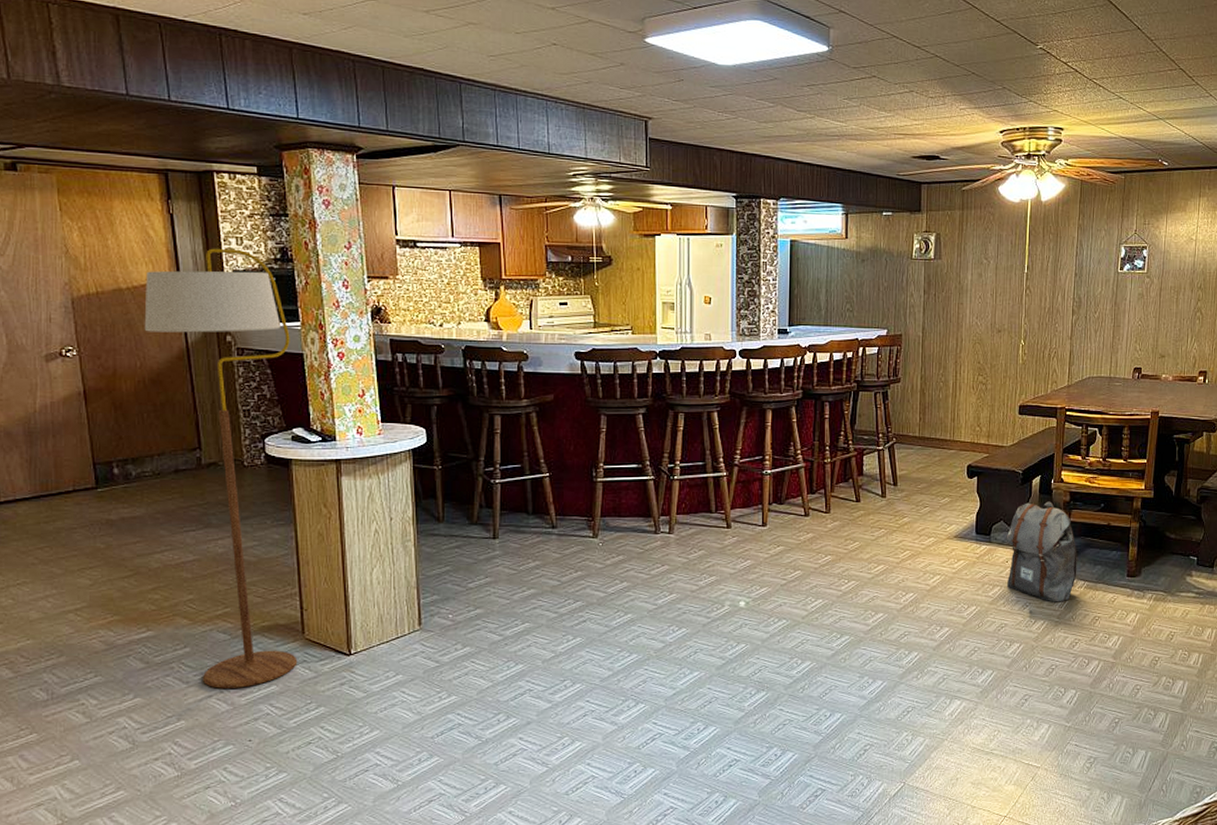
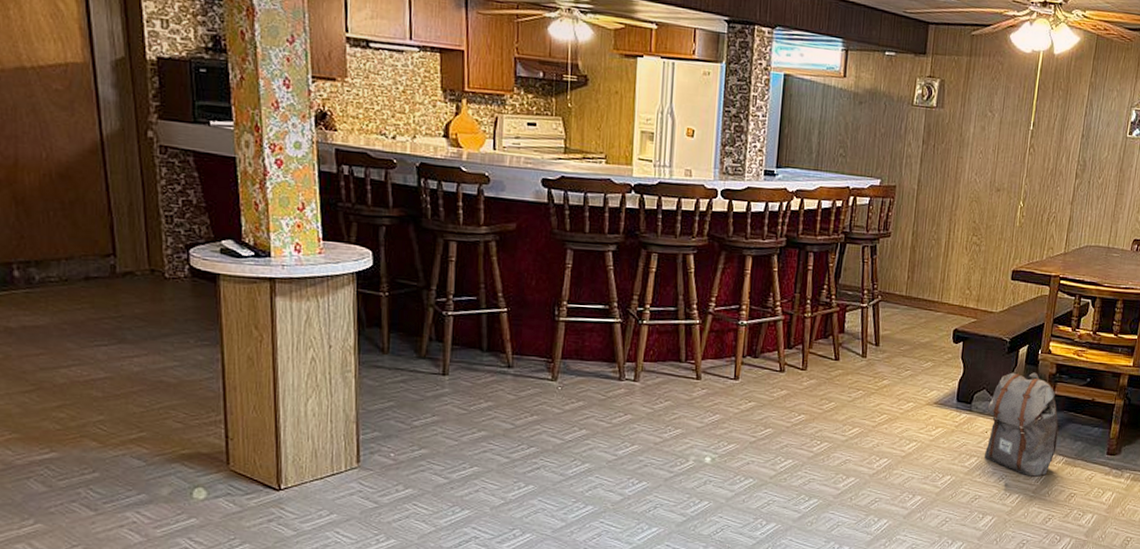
floor lamp: present [144,248,298,689] -> none [51,29,221,519]

